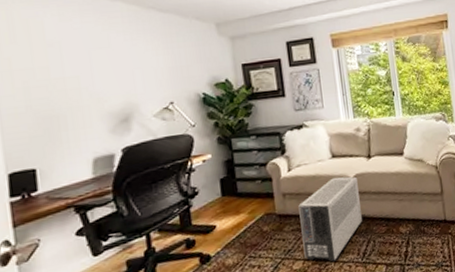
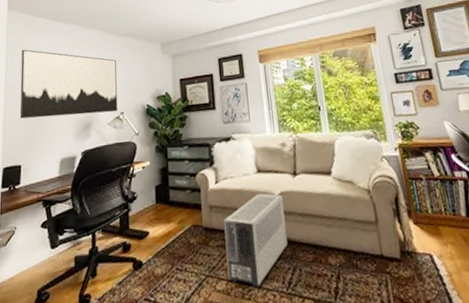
wall art: none [12,24,166,113] -> present [19,49,118,119]

